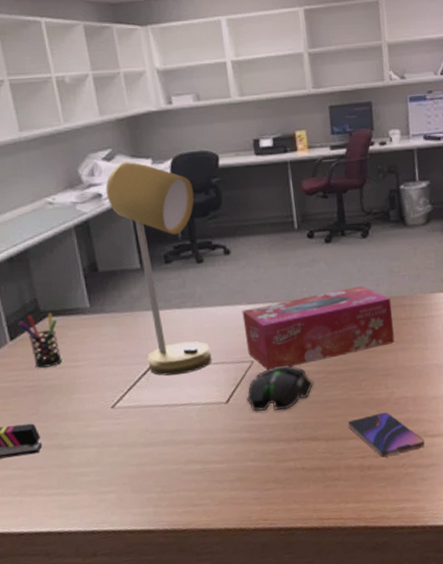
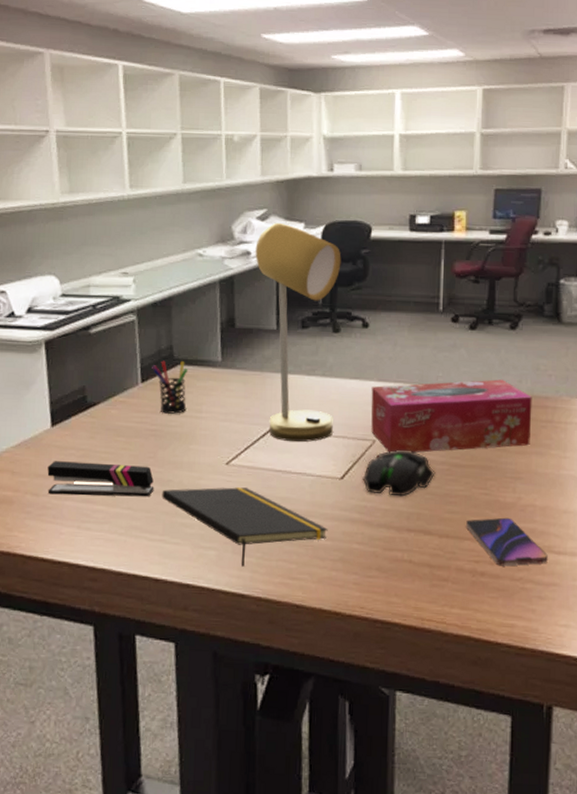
notepad: none [51,427,222,504] -> present [161,487,328,567]

